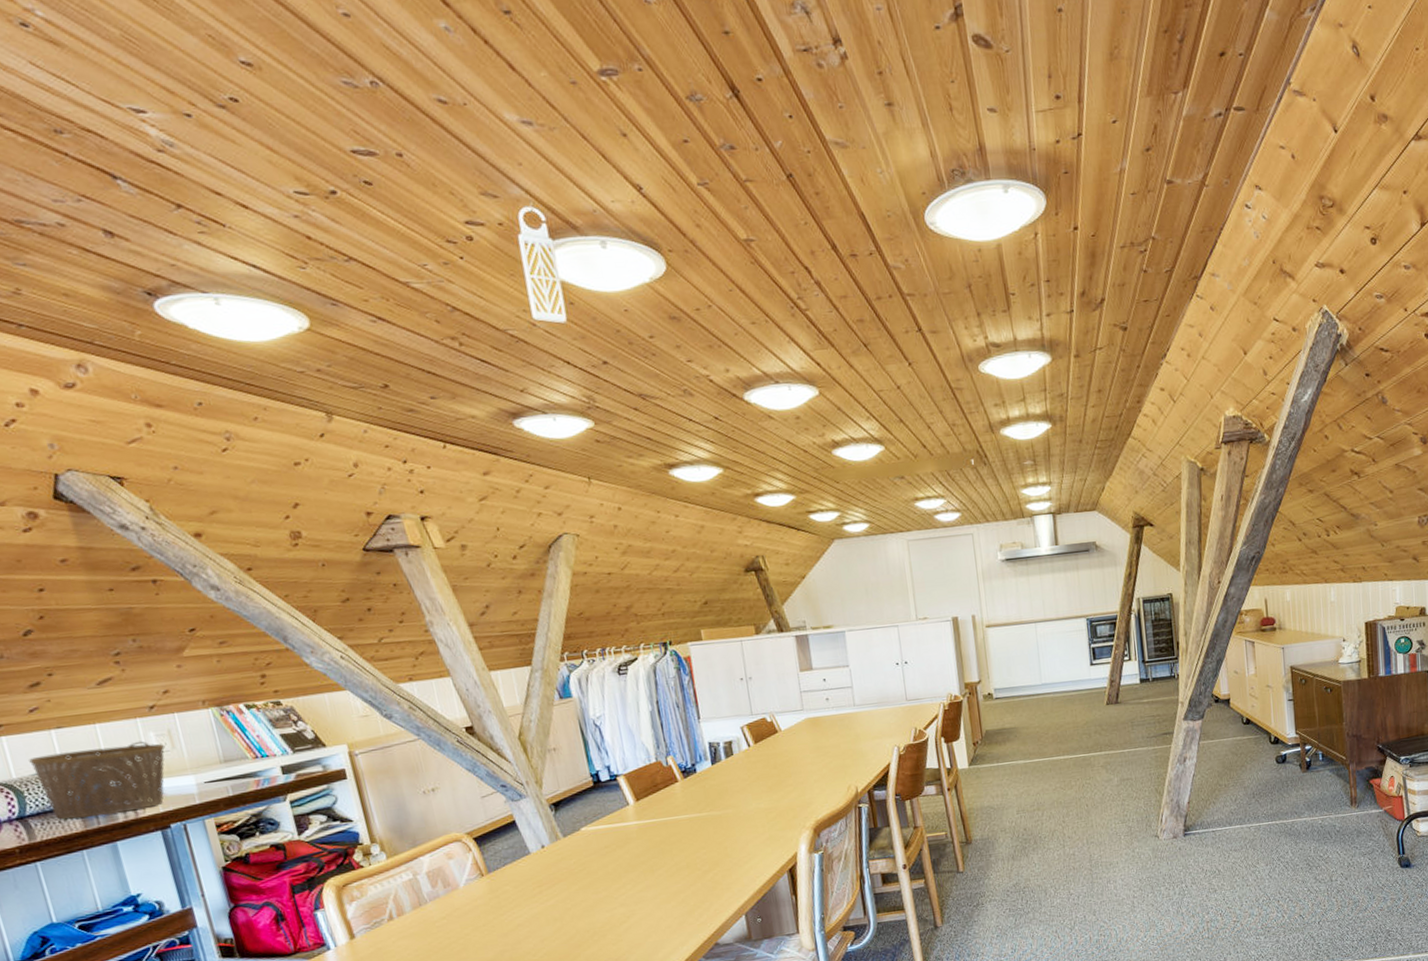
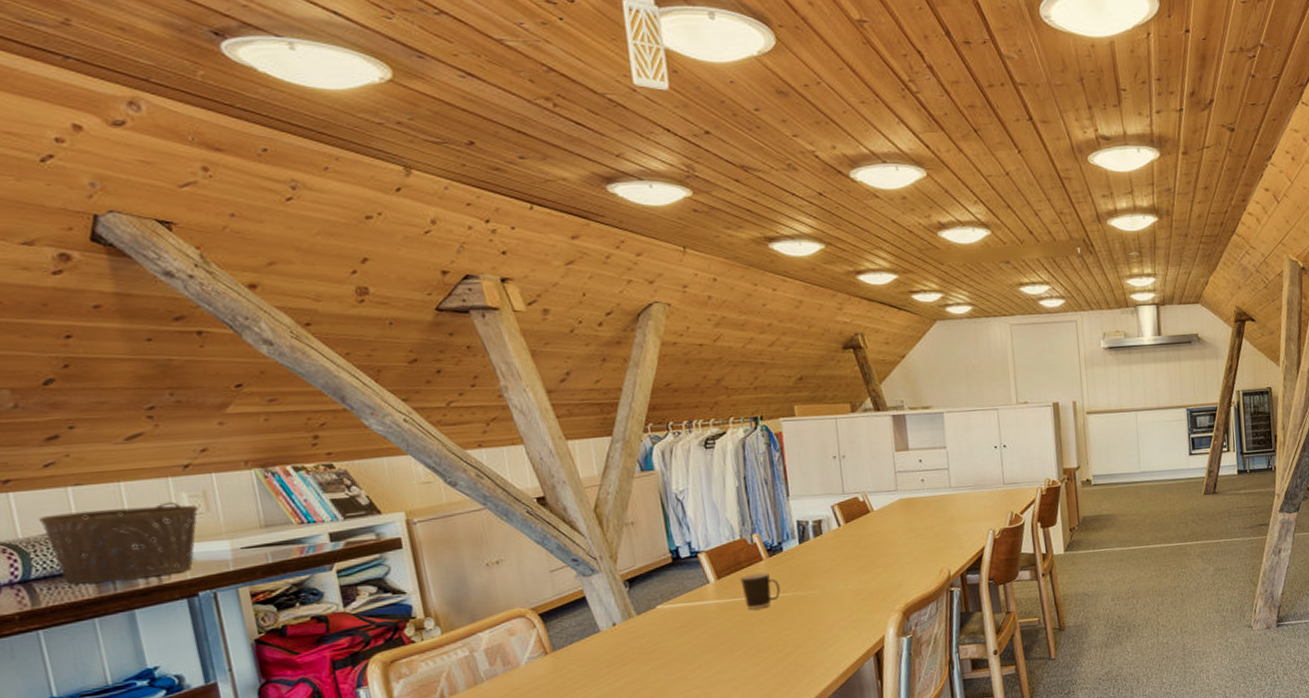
mug: none [658,793,696,830] -> present [740,572,781,610]

